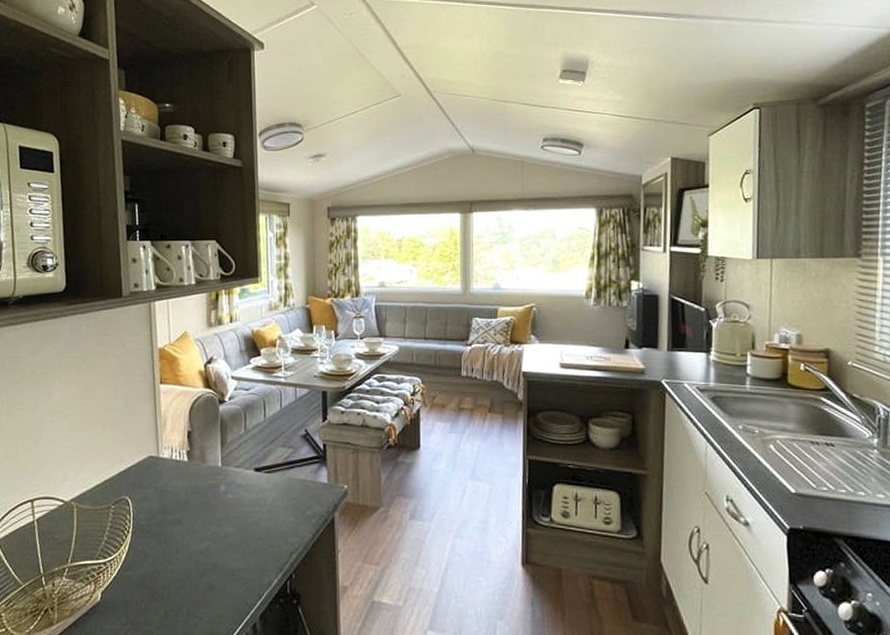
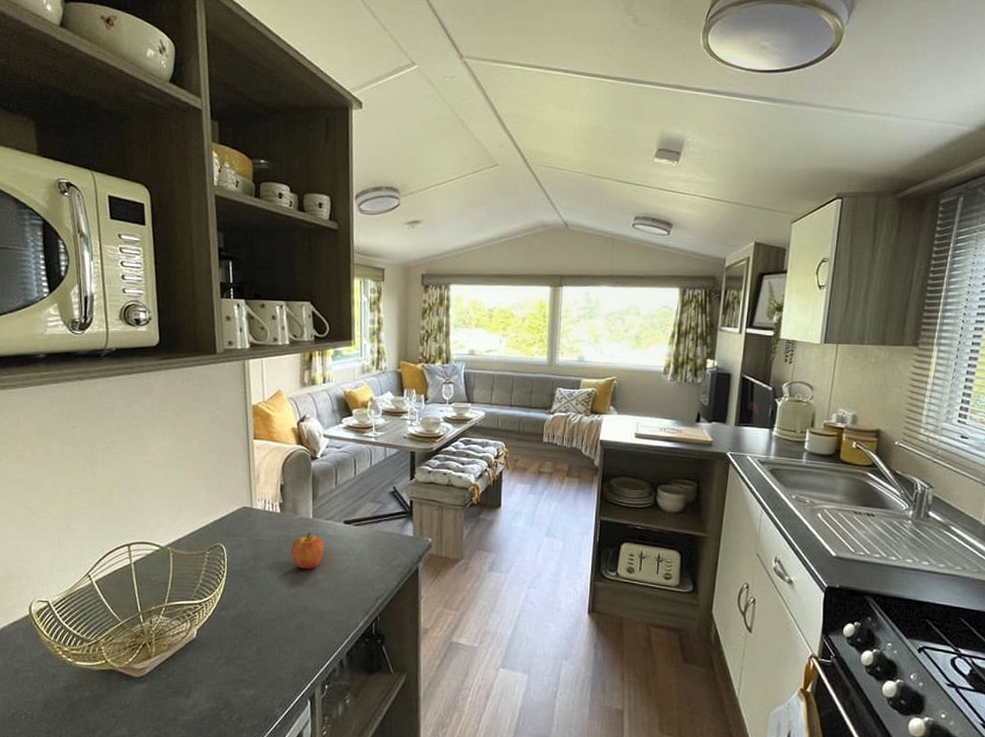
apple: none [199,482,235,522] -> present [291,533,325,569]

